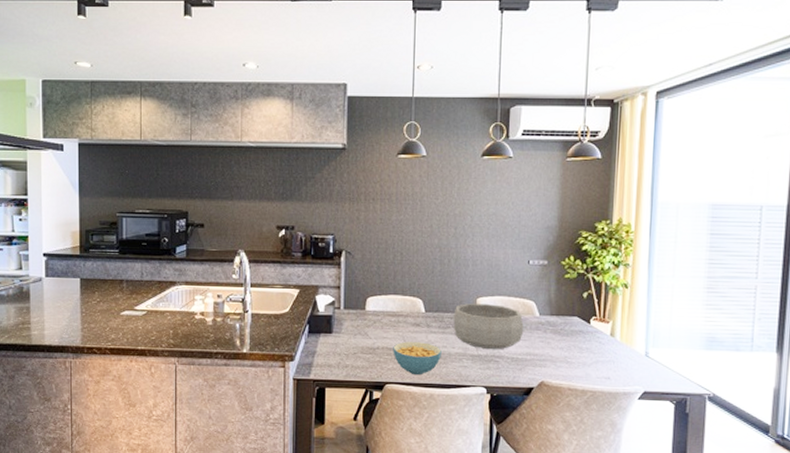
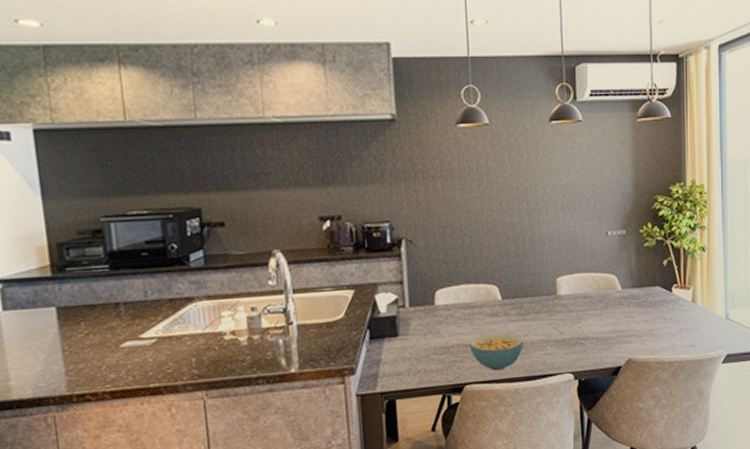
decorative bowl: present [453,303,524,350] -> none [533,282,607,333]

